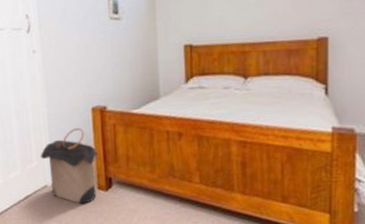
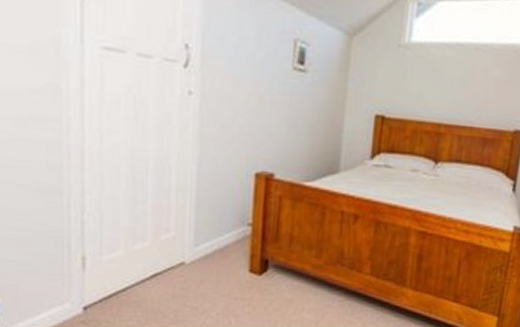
laundry hamper: present [40,127,98,204] -> none [180,194,256,289]

